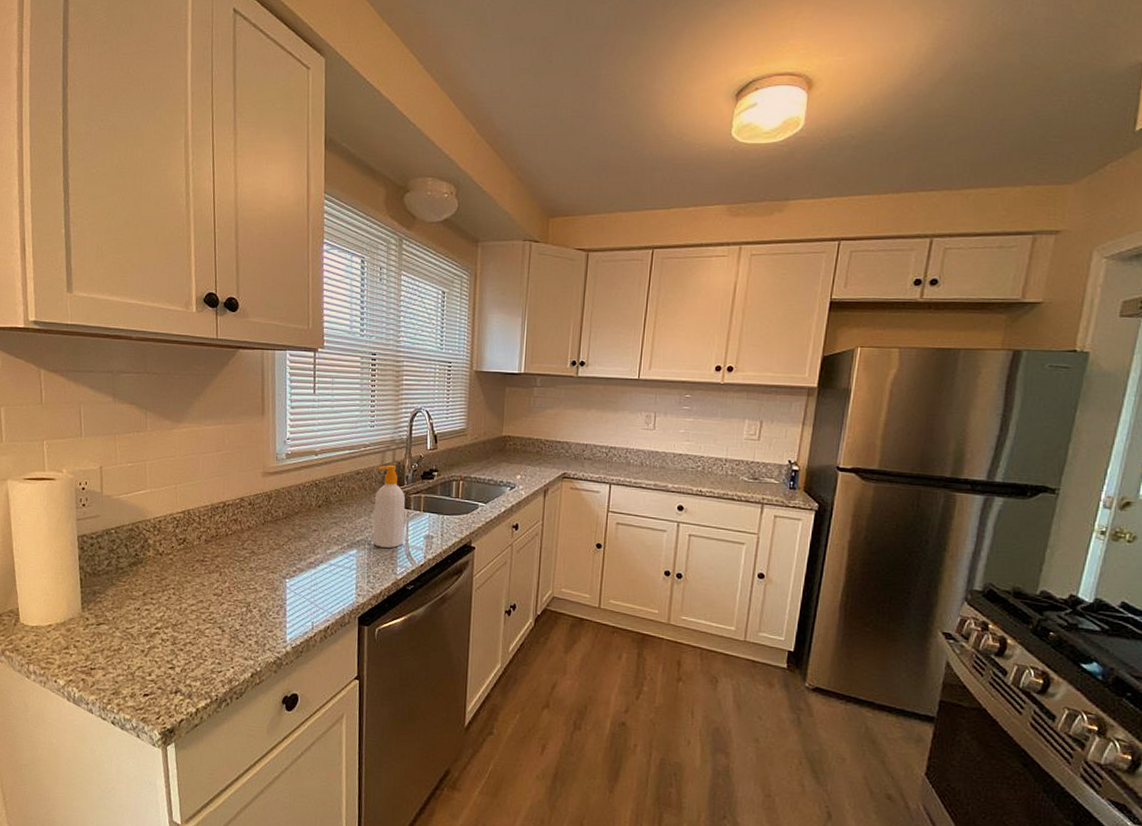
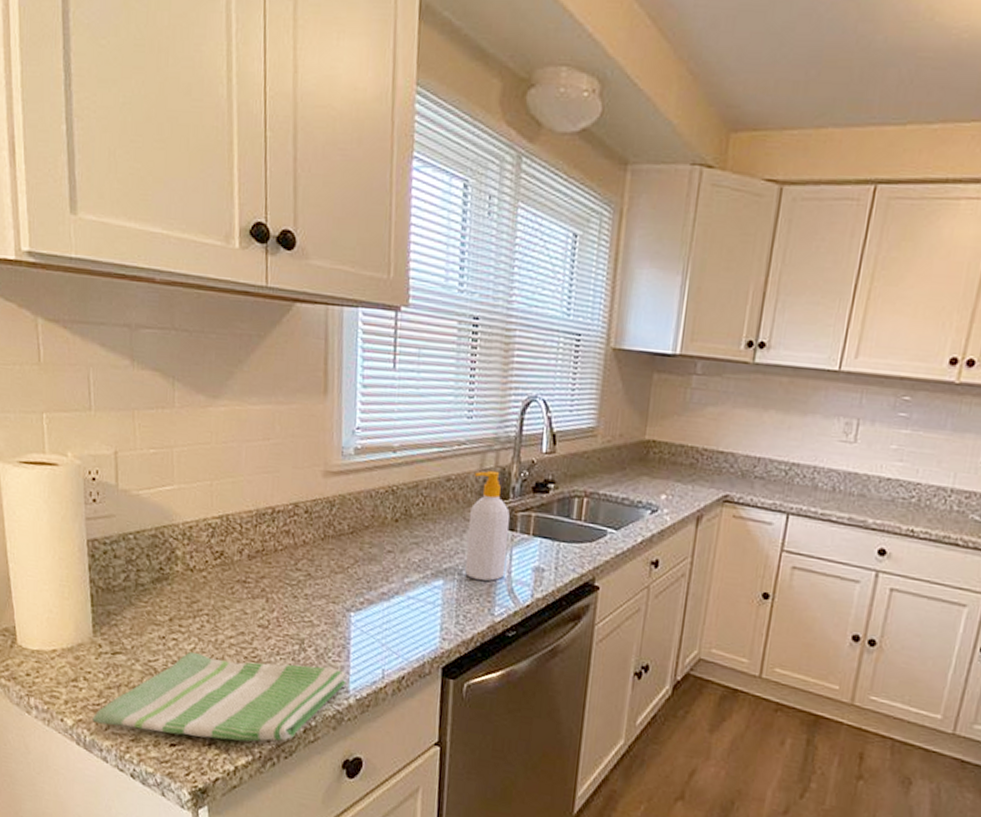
dish towel: none [80,619,284,688] -> present [92,652,346,742]

